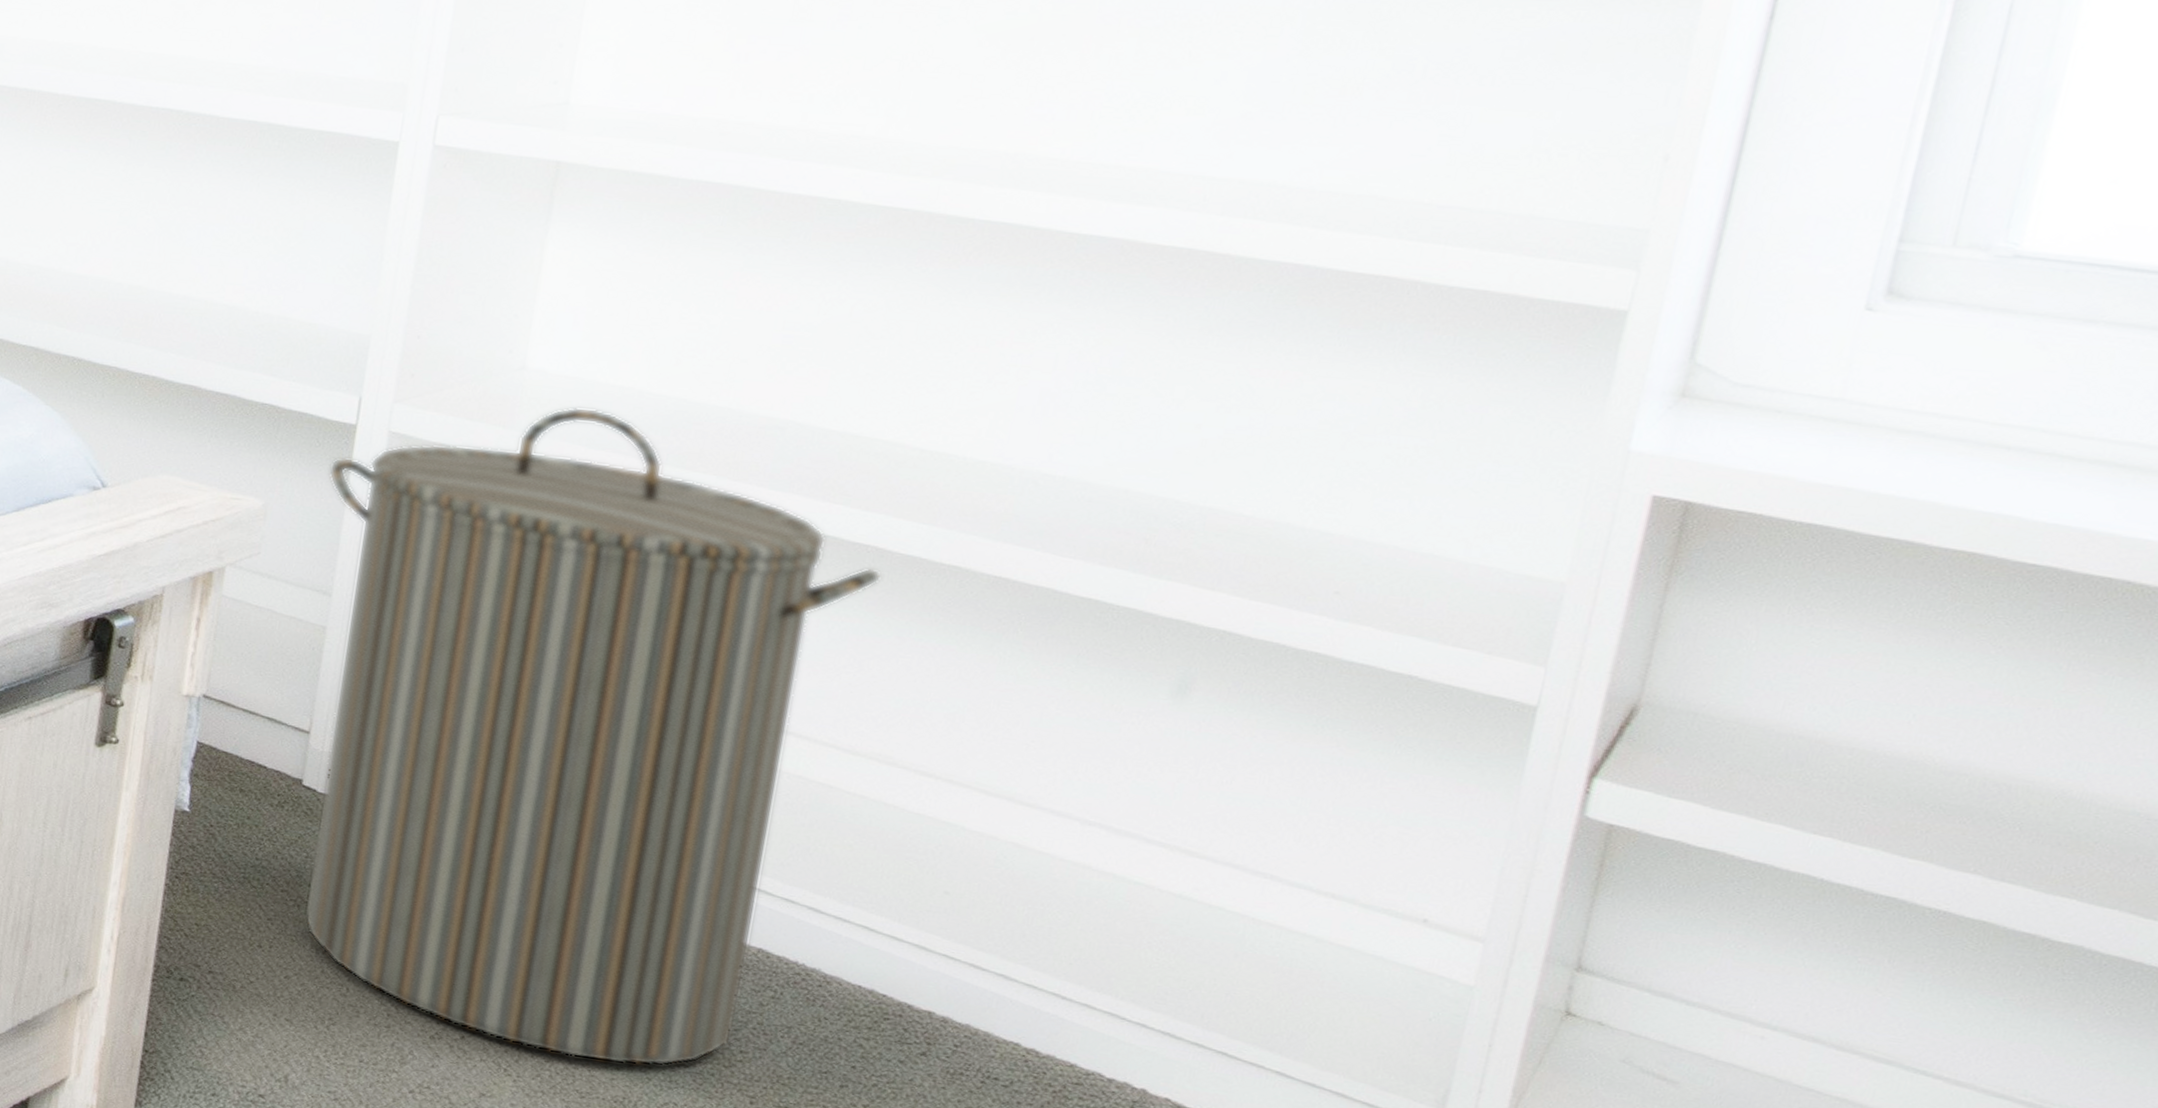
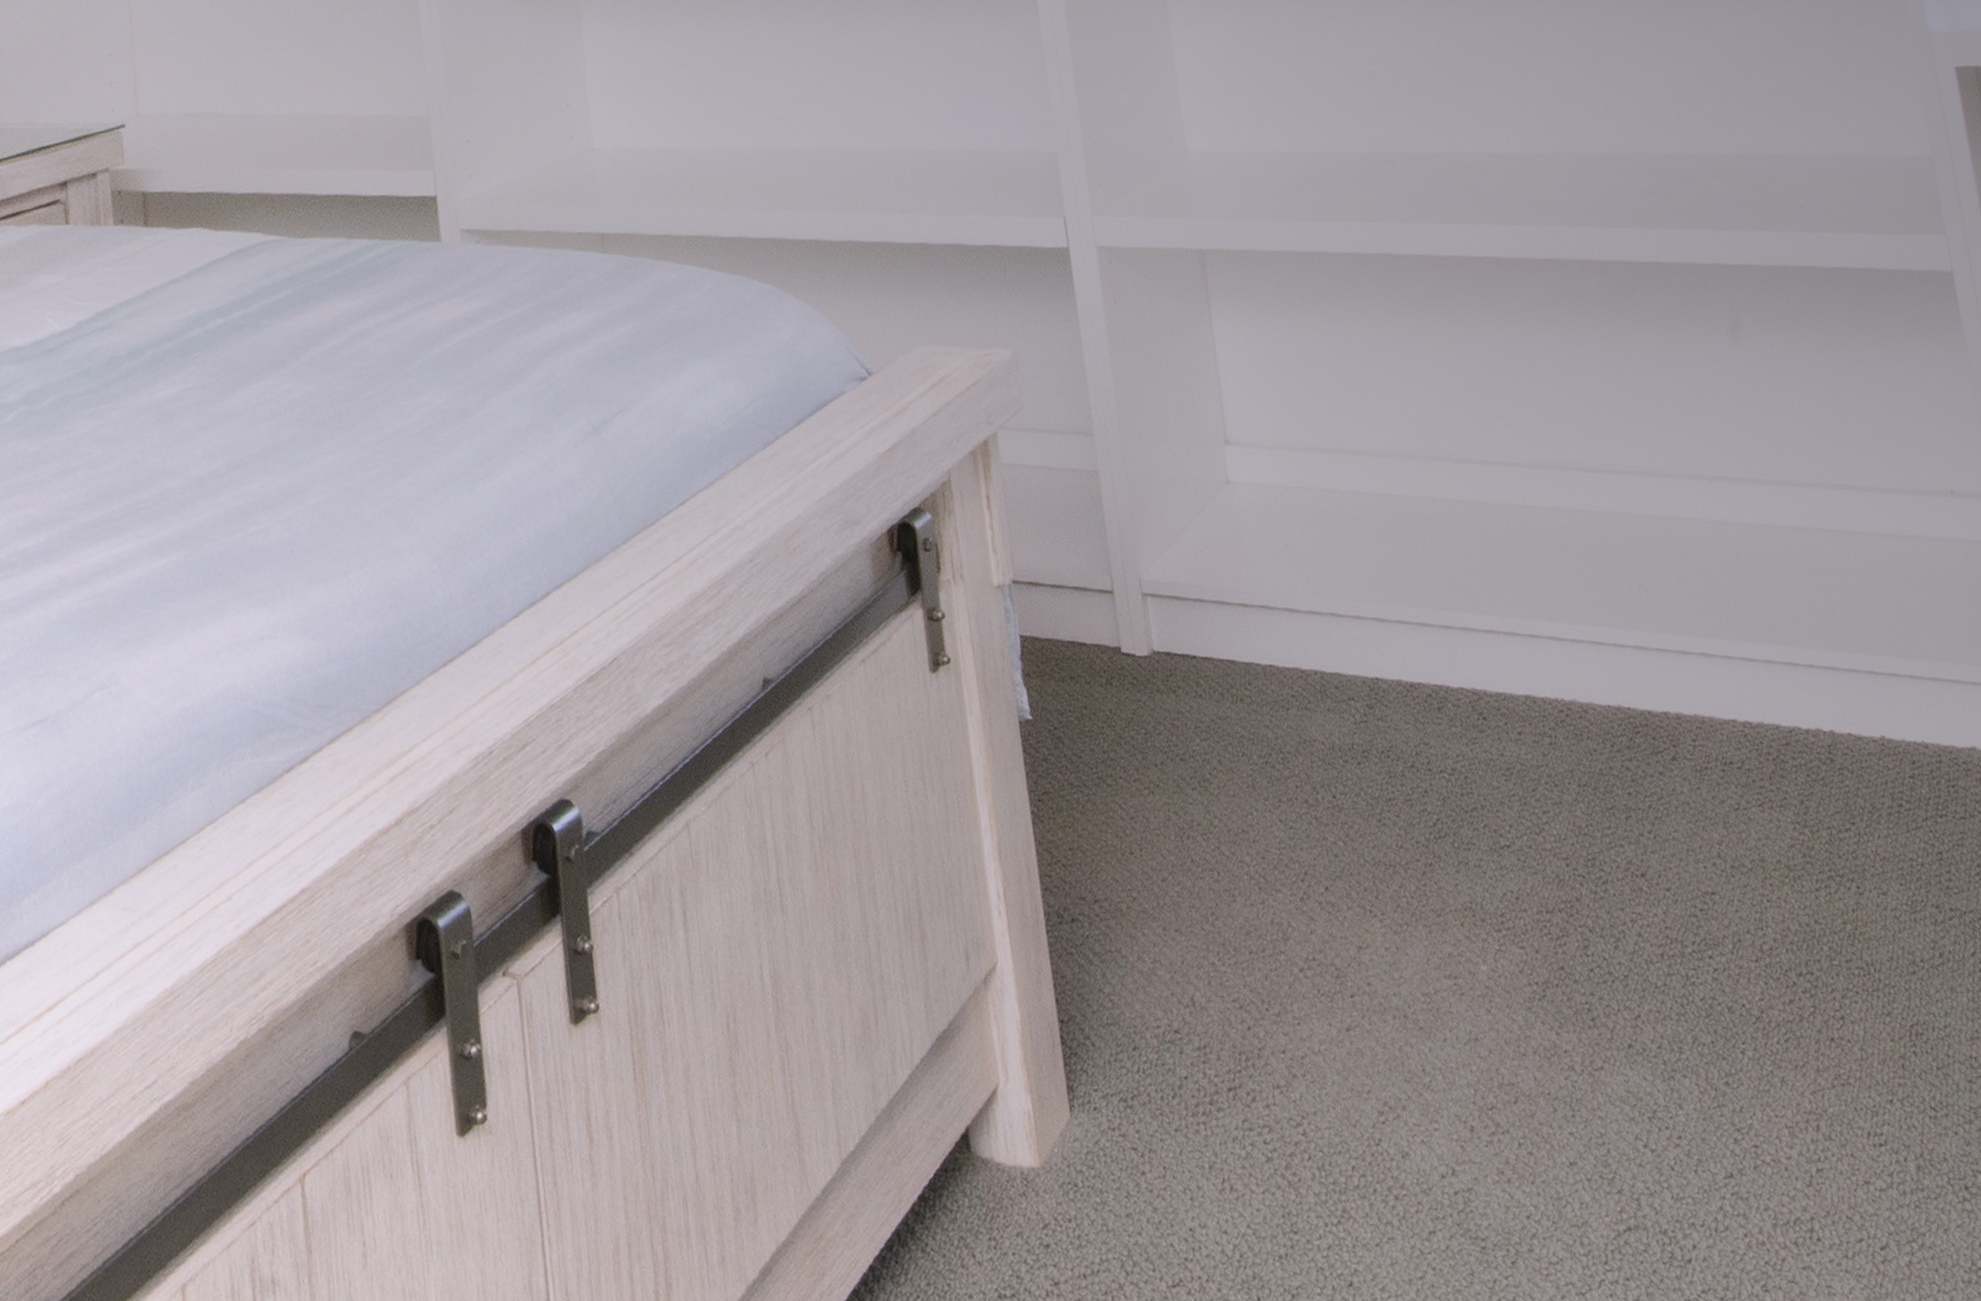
laundry hamper: present [303,406,881,1066] -> none [1057,179,1534,879]

